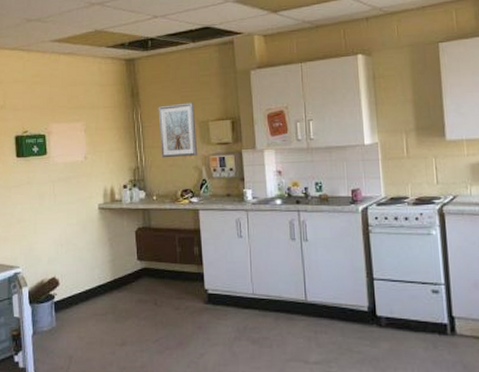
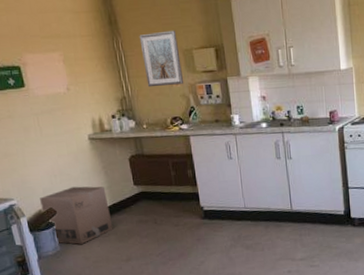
cardboard box: none [44,257,111,321] -> present [40,186,113,245]

